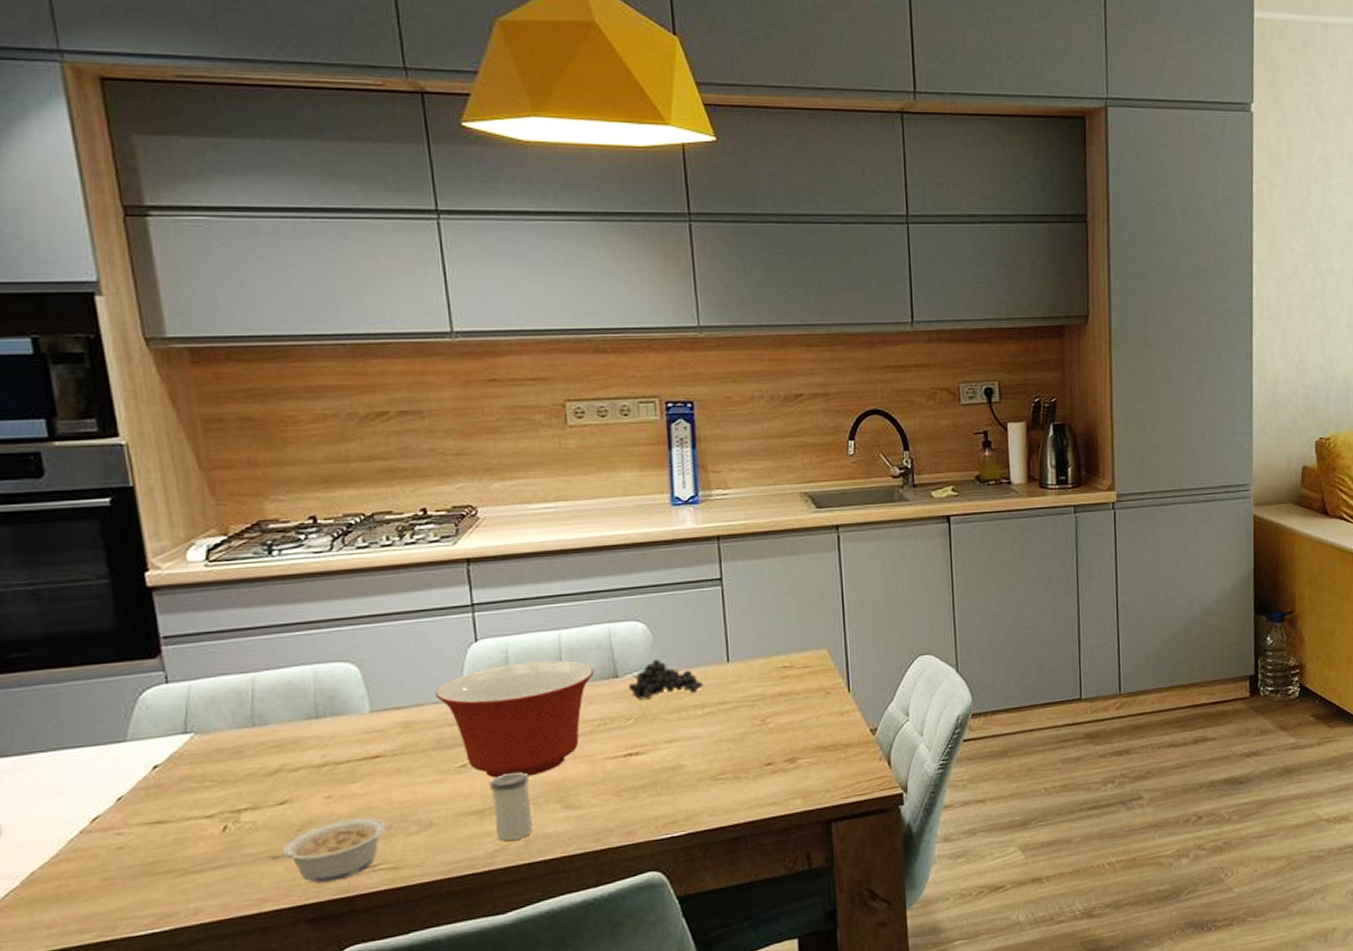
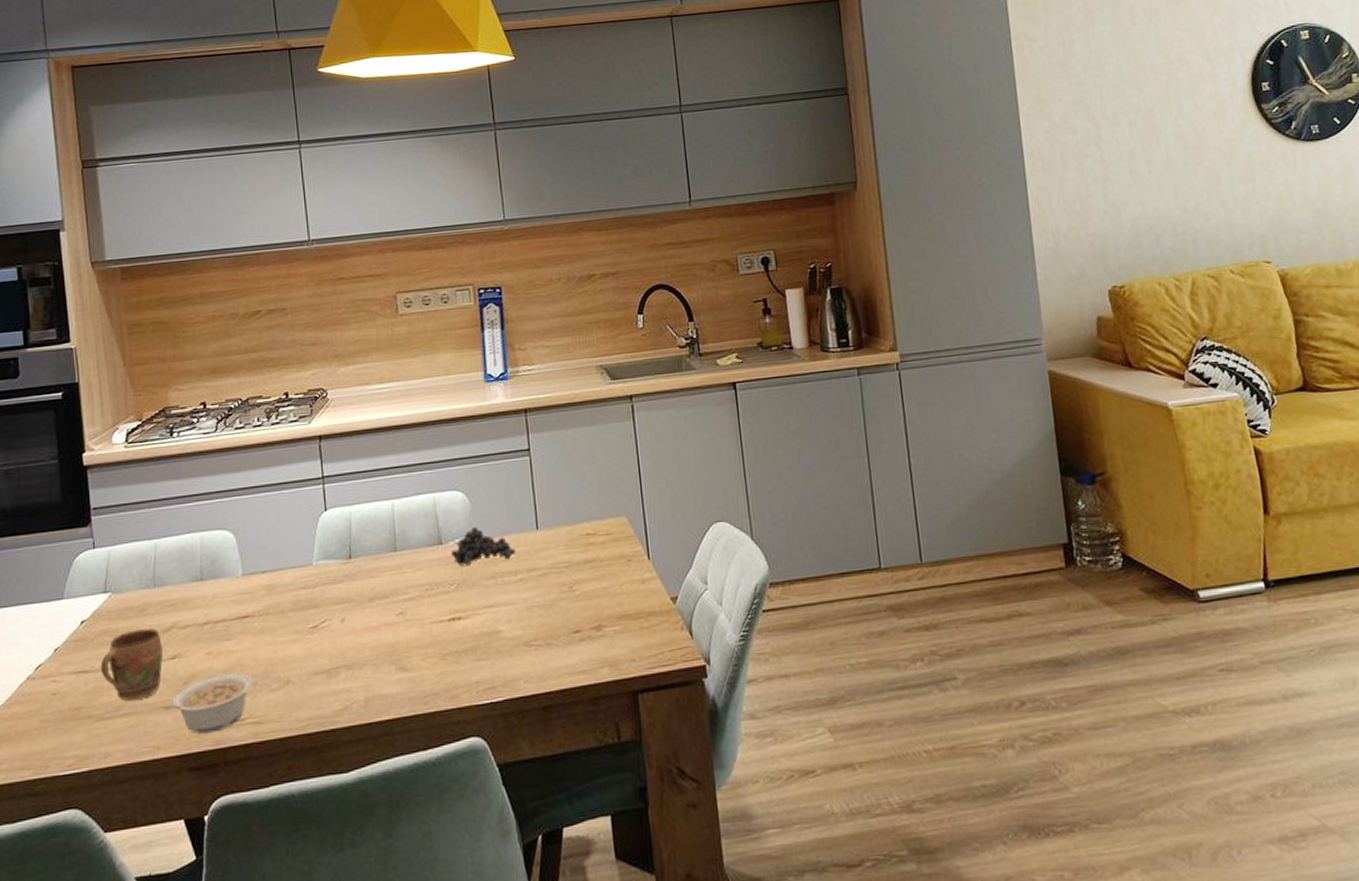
mug: none [182,772,268,852] -> present [100,628,164,702]
mixing bowl: present [435,660,595,778] -> none [293,528,423,639]
salt shaker: present [490,771,533,841] -> none [336,633,371,700]

